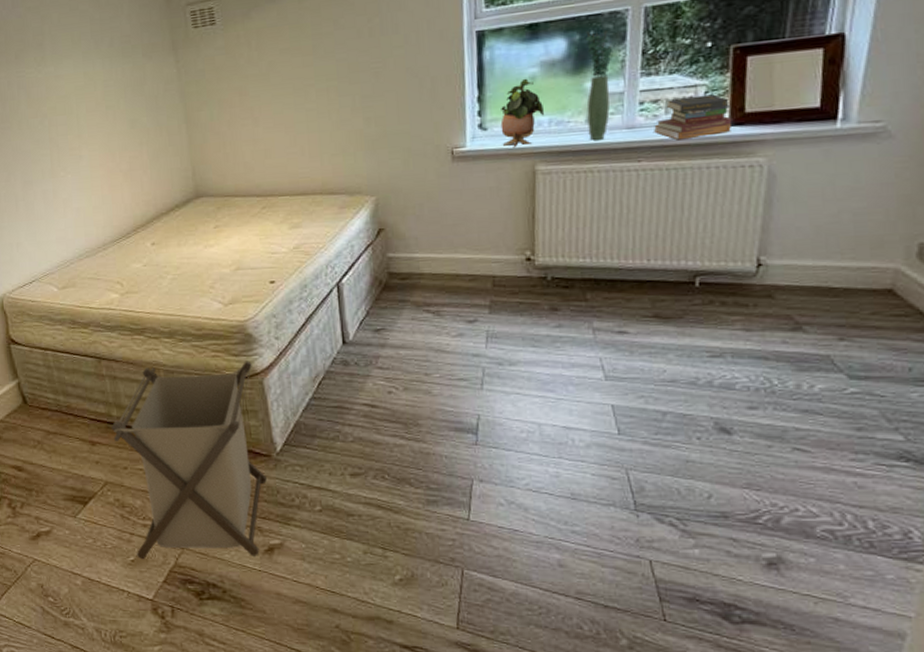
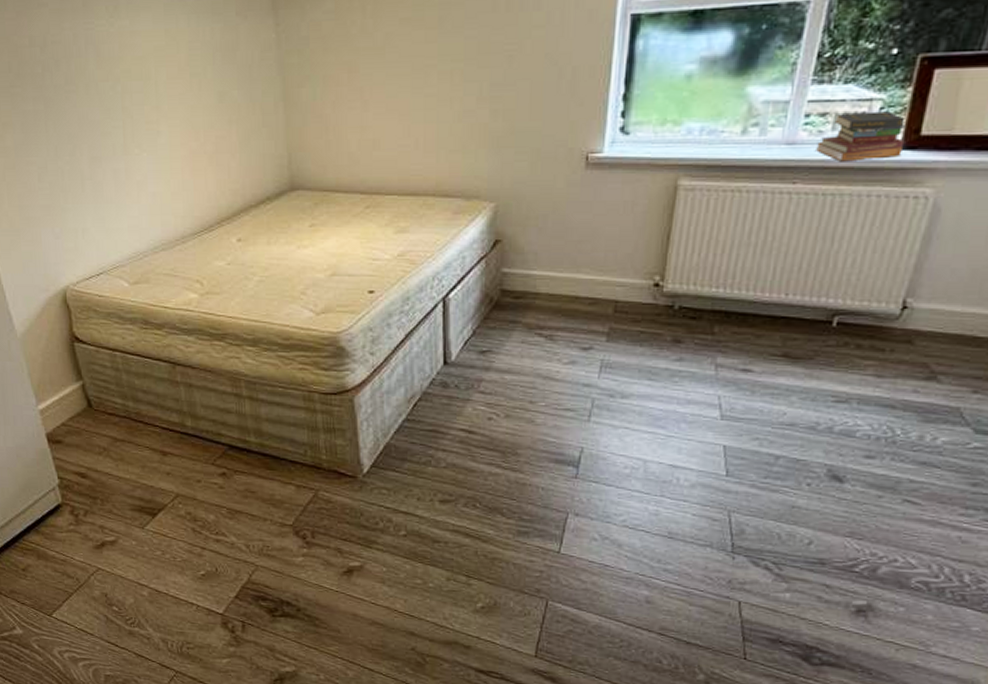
laundry basket: present [111,361,267,559] -> none [185,376,350,577]
potted plant: present [500,78,544,148] -> none [645,76,696,158]
vase: present [585,31,614,140] -> none [742,24,786,155]

